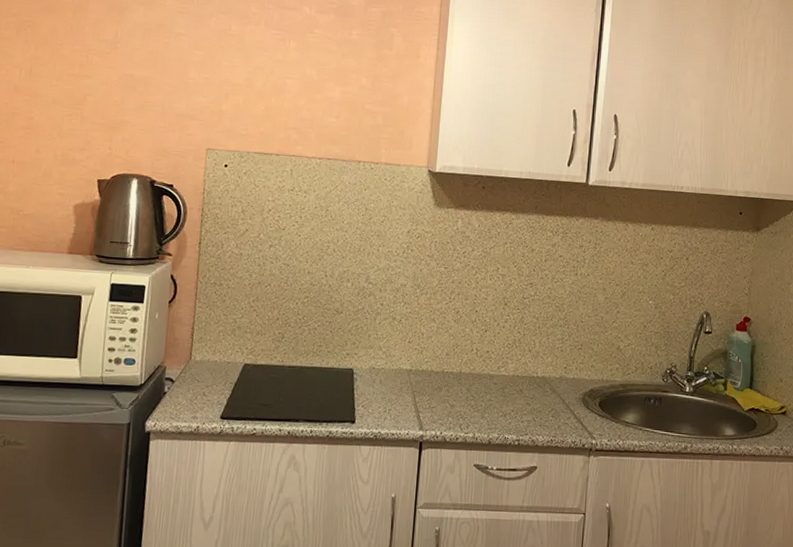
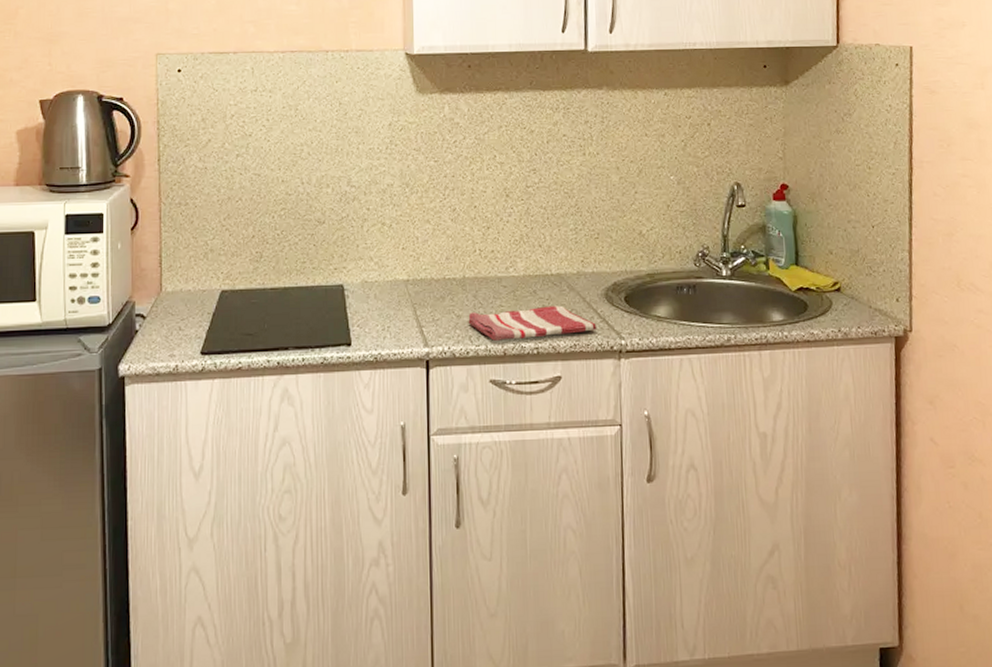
dish towel: none [460,403,573,431] -> present [468,305,597,341]

